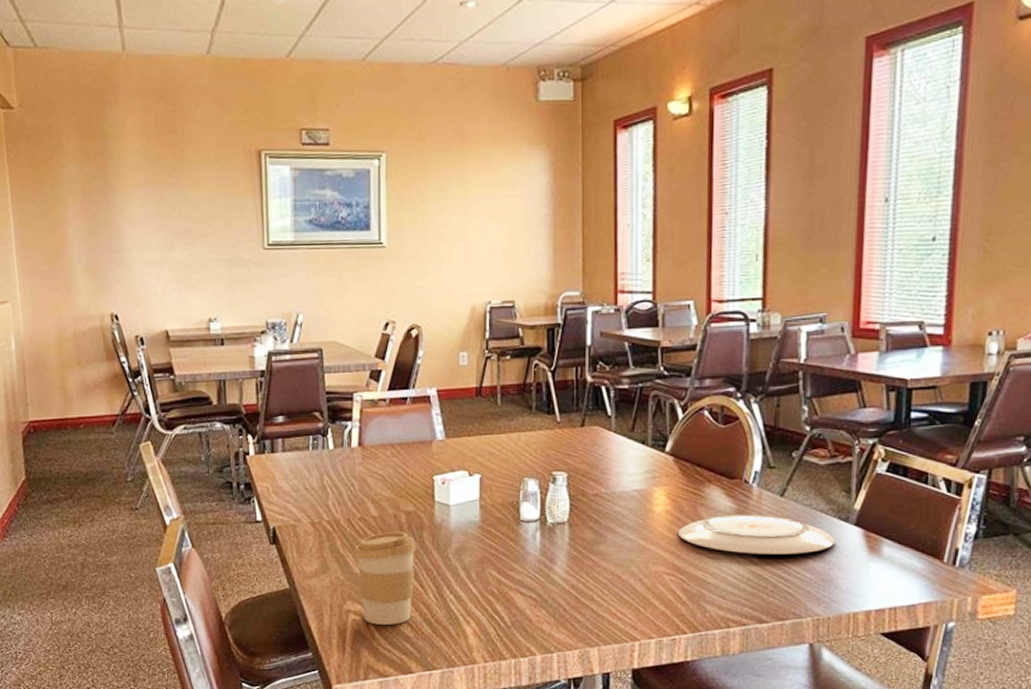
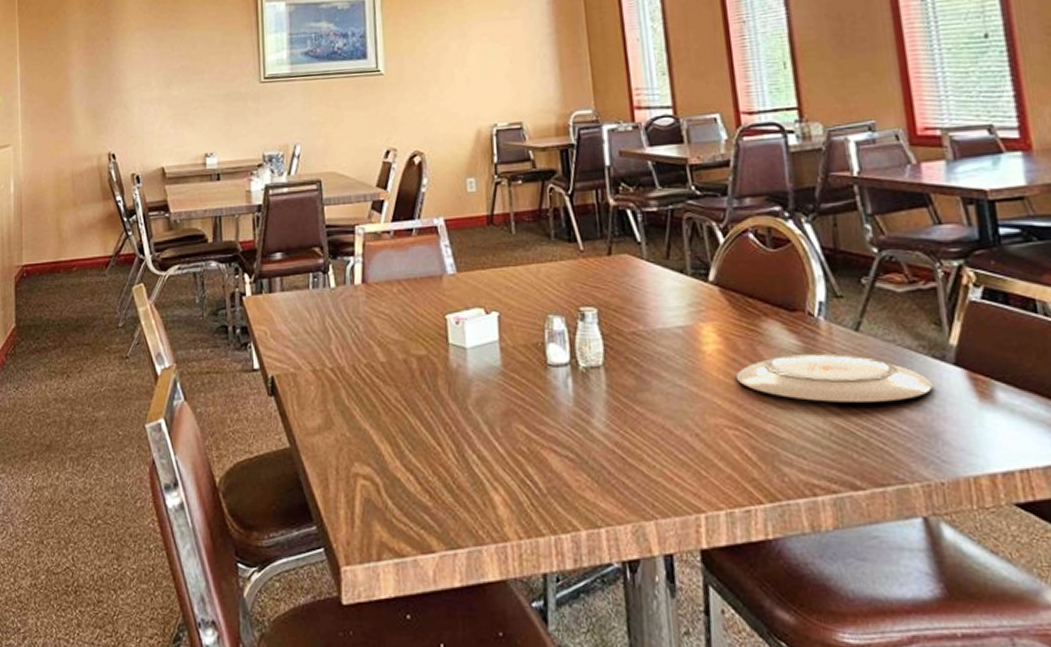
coffee cup: present [354,531,416,625] -> none [360,379,431,492]

